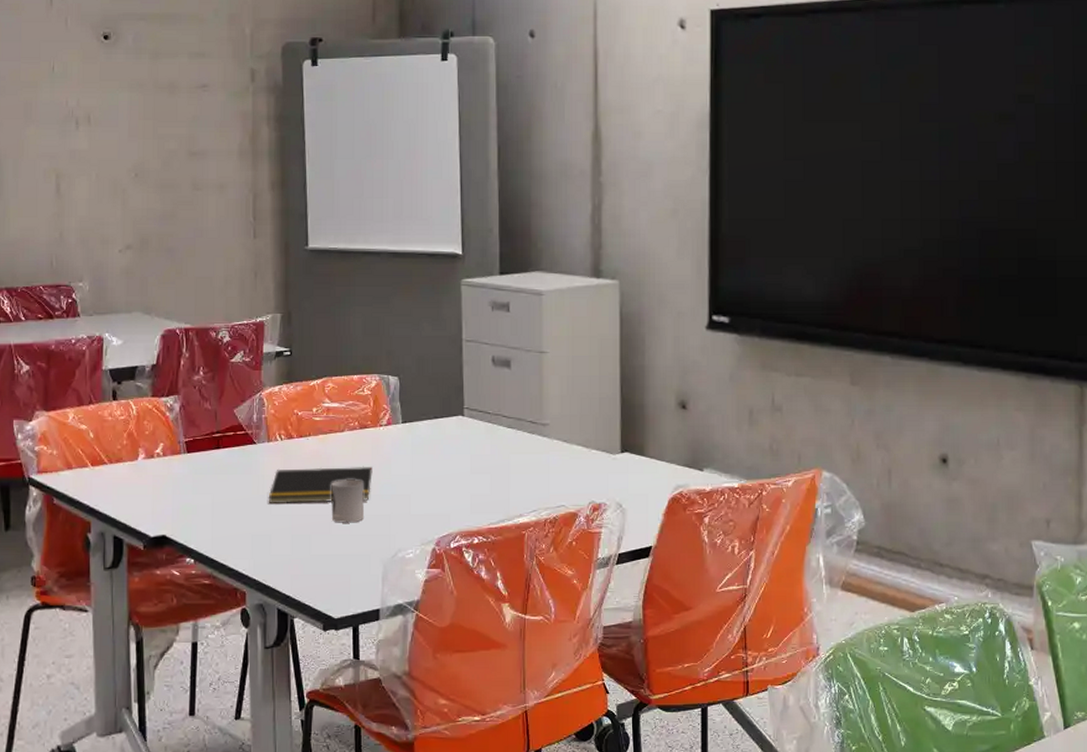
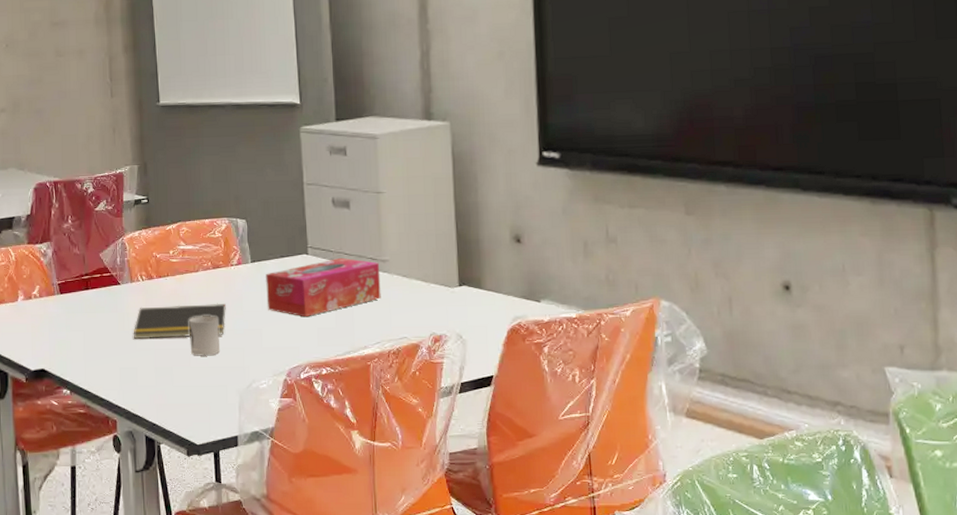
tissue box: none [417,420,540,483] -> present [266,257,381,317]

